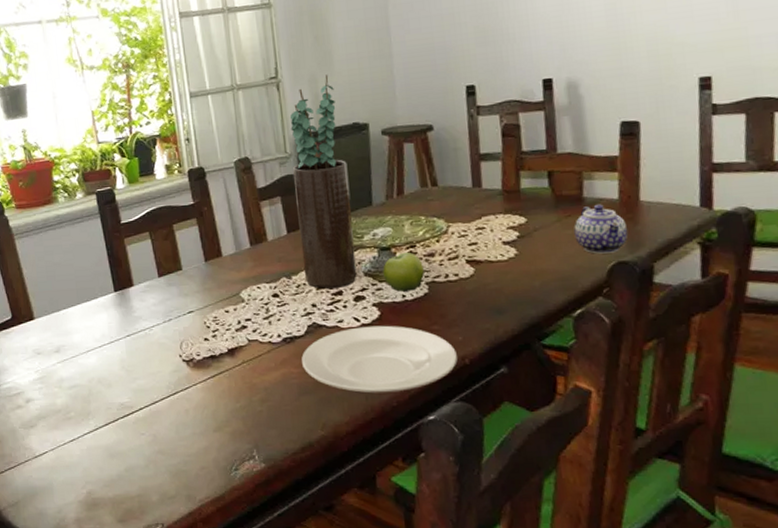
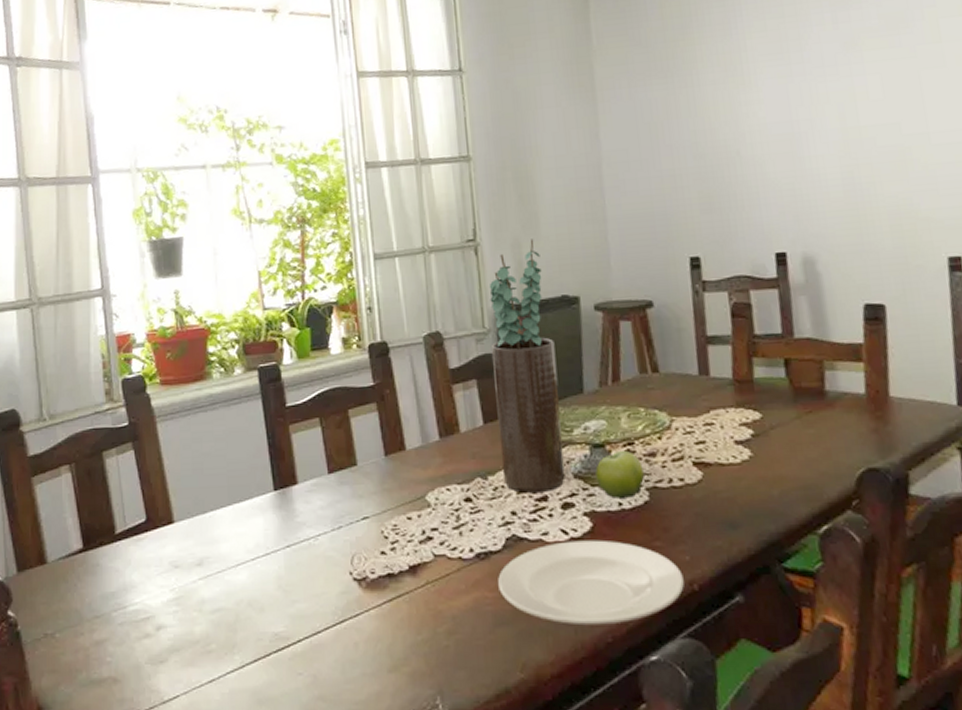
teapot: present [574,204,629,254] -> none [815,399,879,459]

